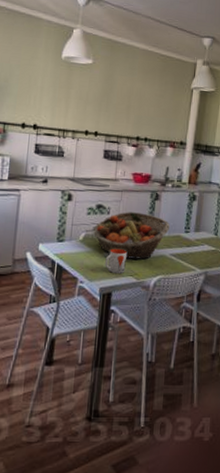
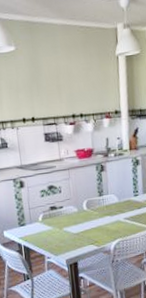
fruit basket: present [93,212,171,260] -> none [50,186,120,230]
mug: present [105,248,127,274] -> none [65,221,86,245]

